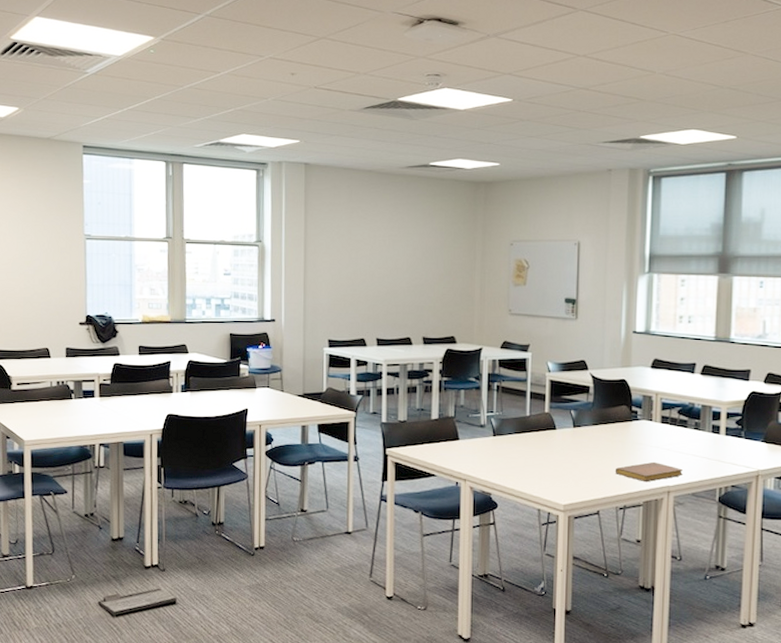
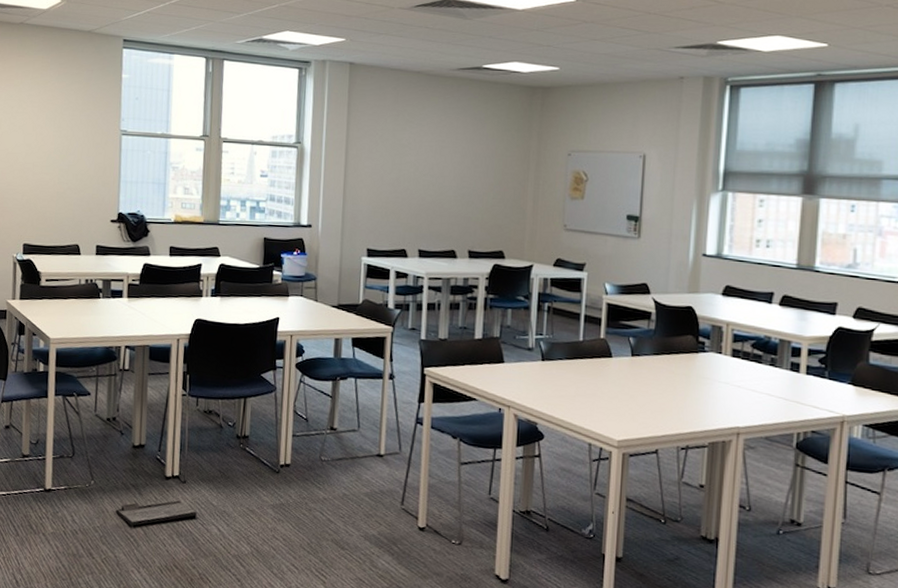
notebook: present [615,461,684,482] -> none [677,398,756,421]

